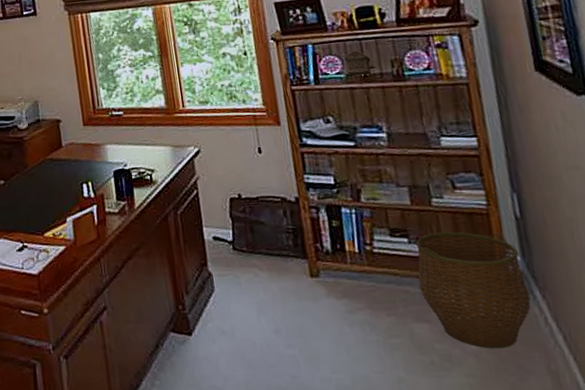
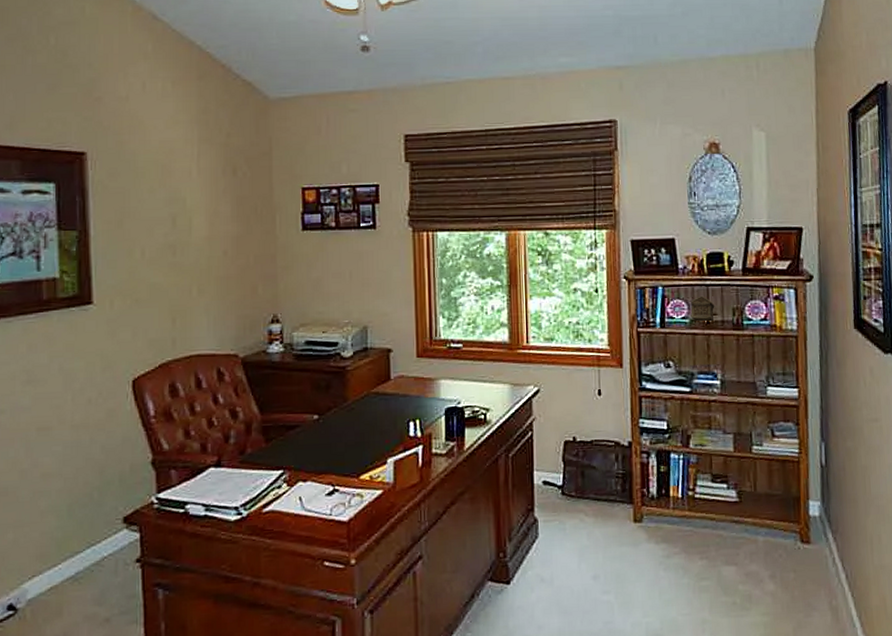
basket: present [416,232,531,349] -> none [731,478,825,588]

